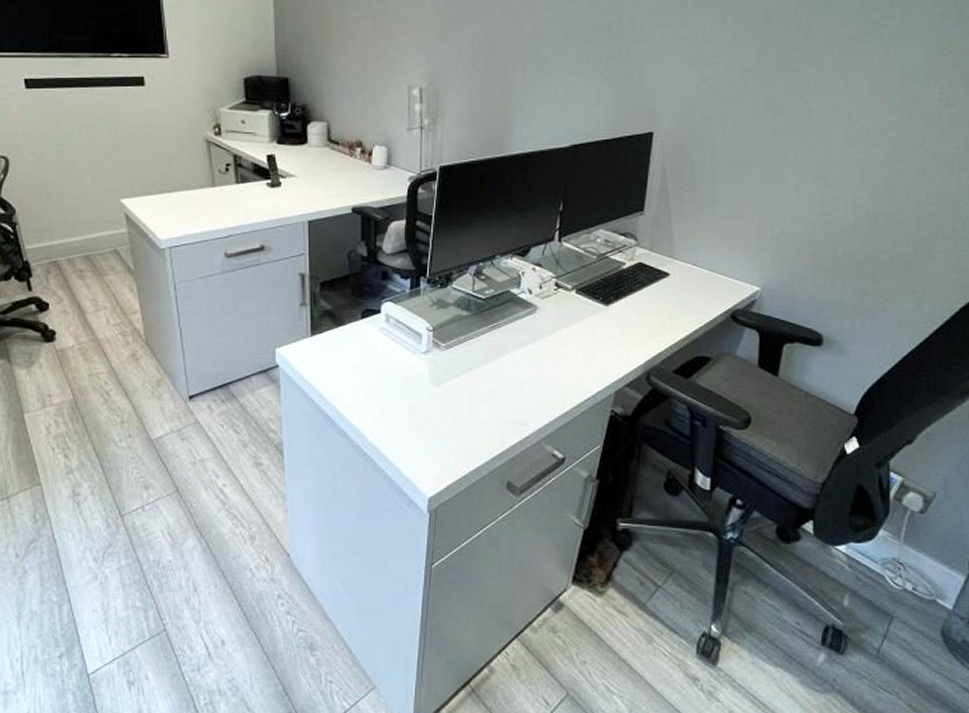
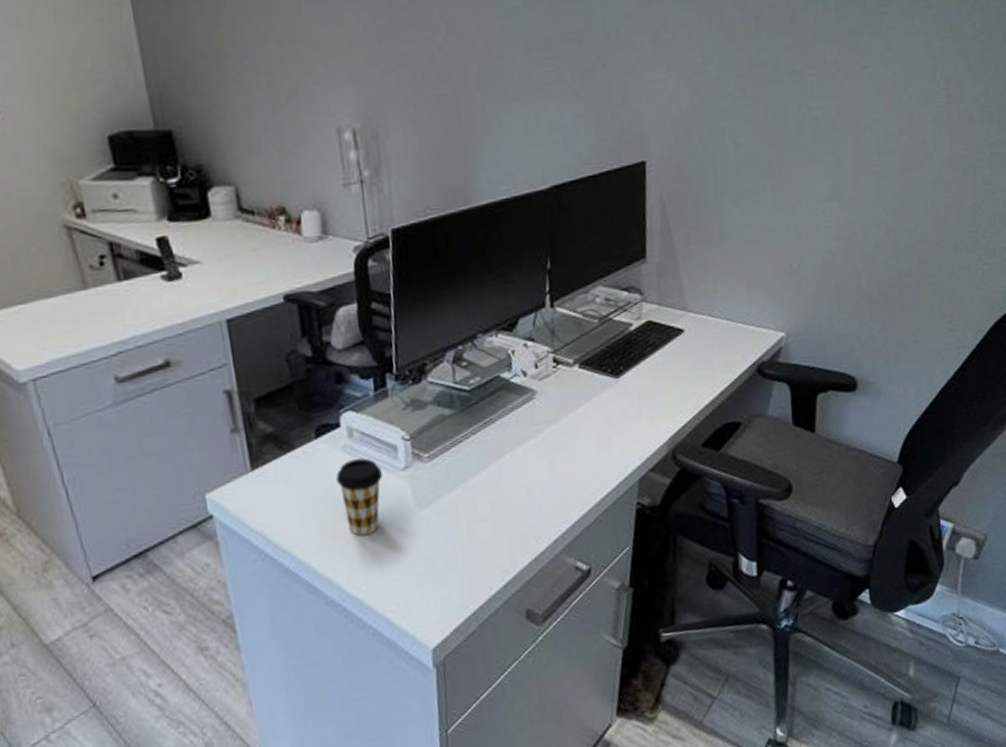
coffee cup: none [372,340,407,399] -> present [335,458,382,536]

